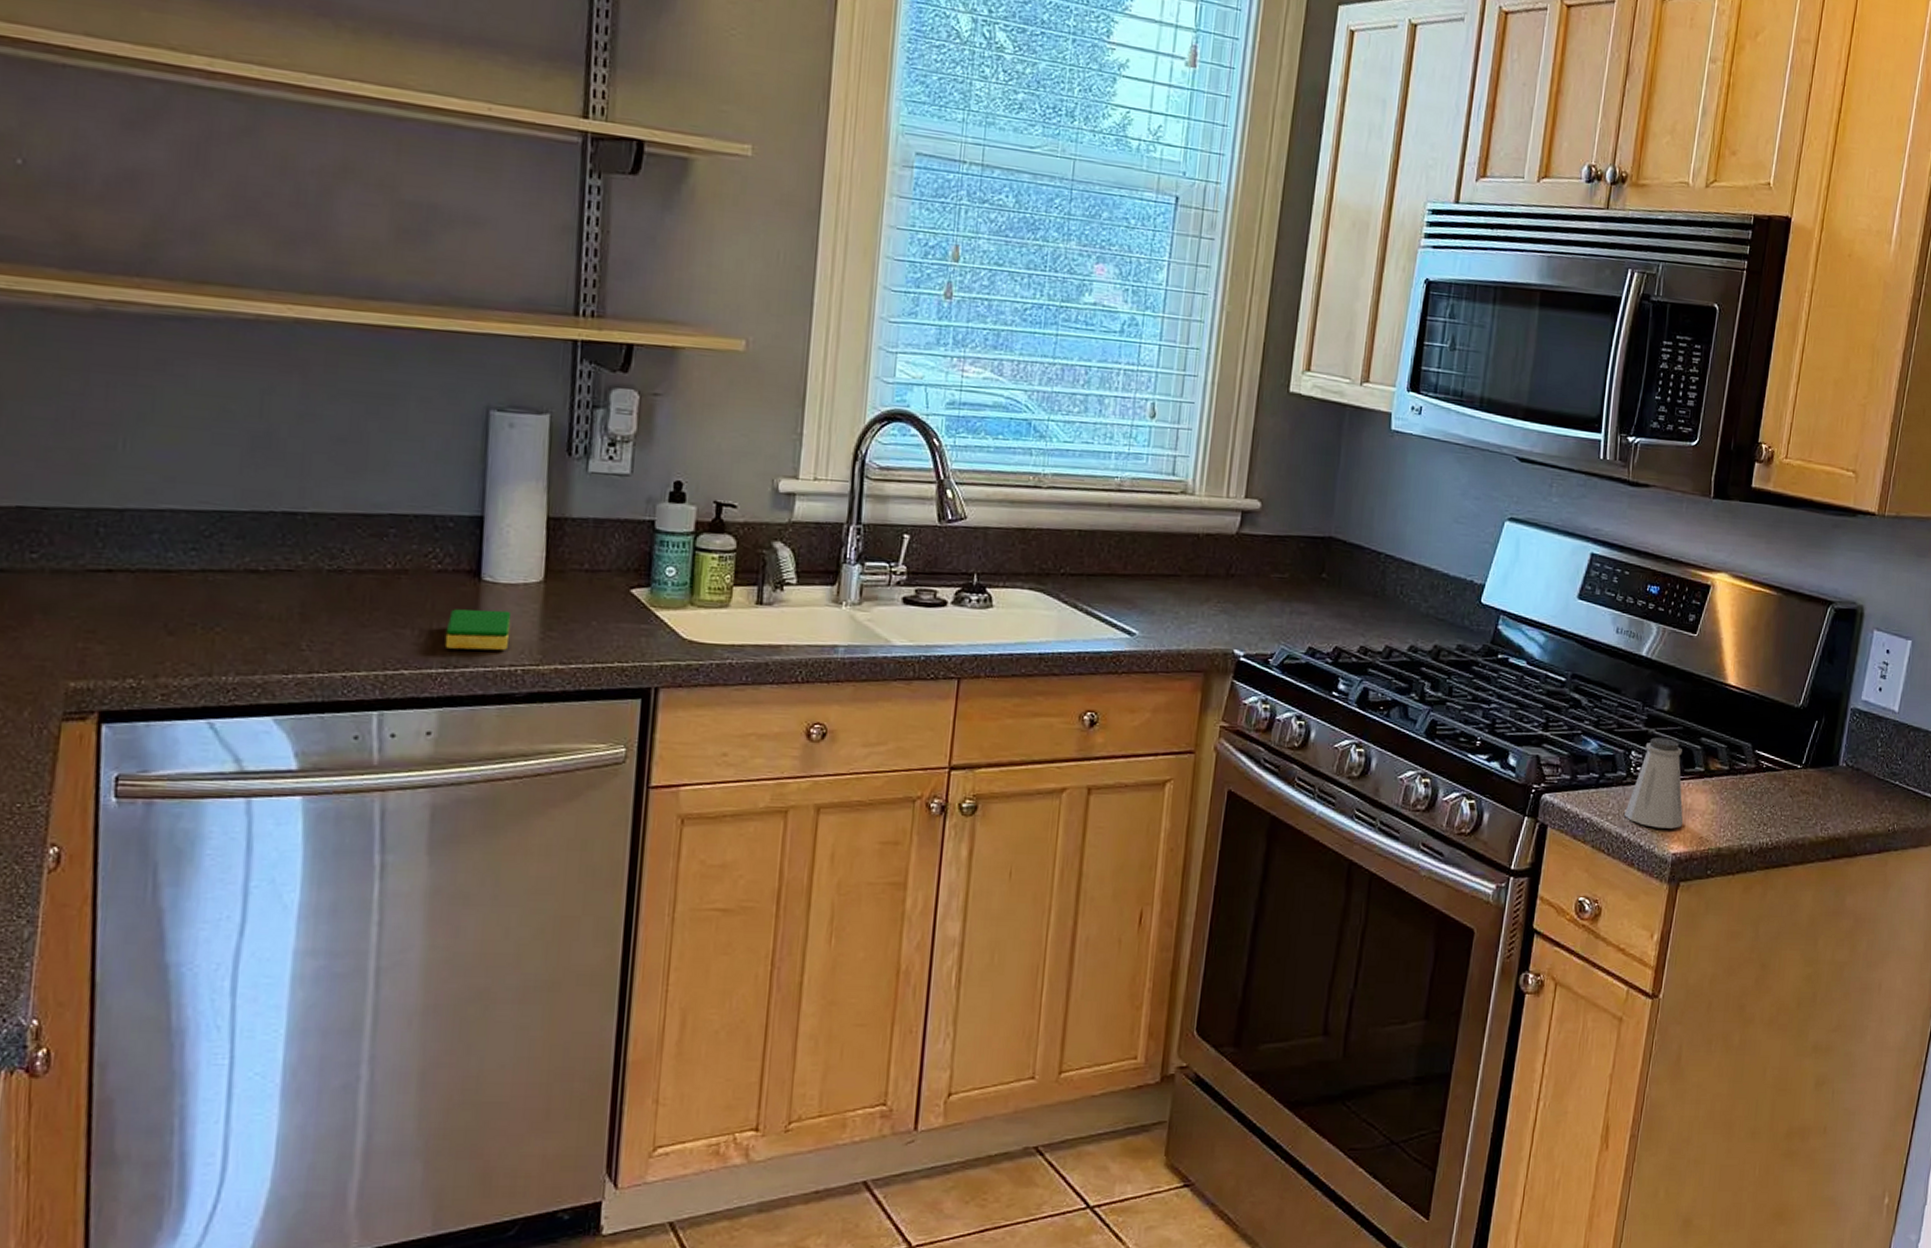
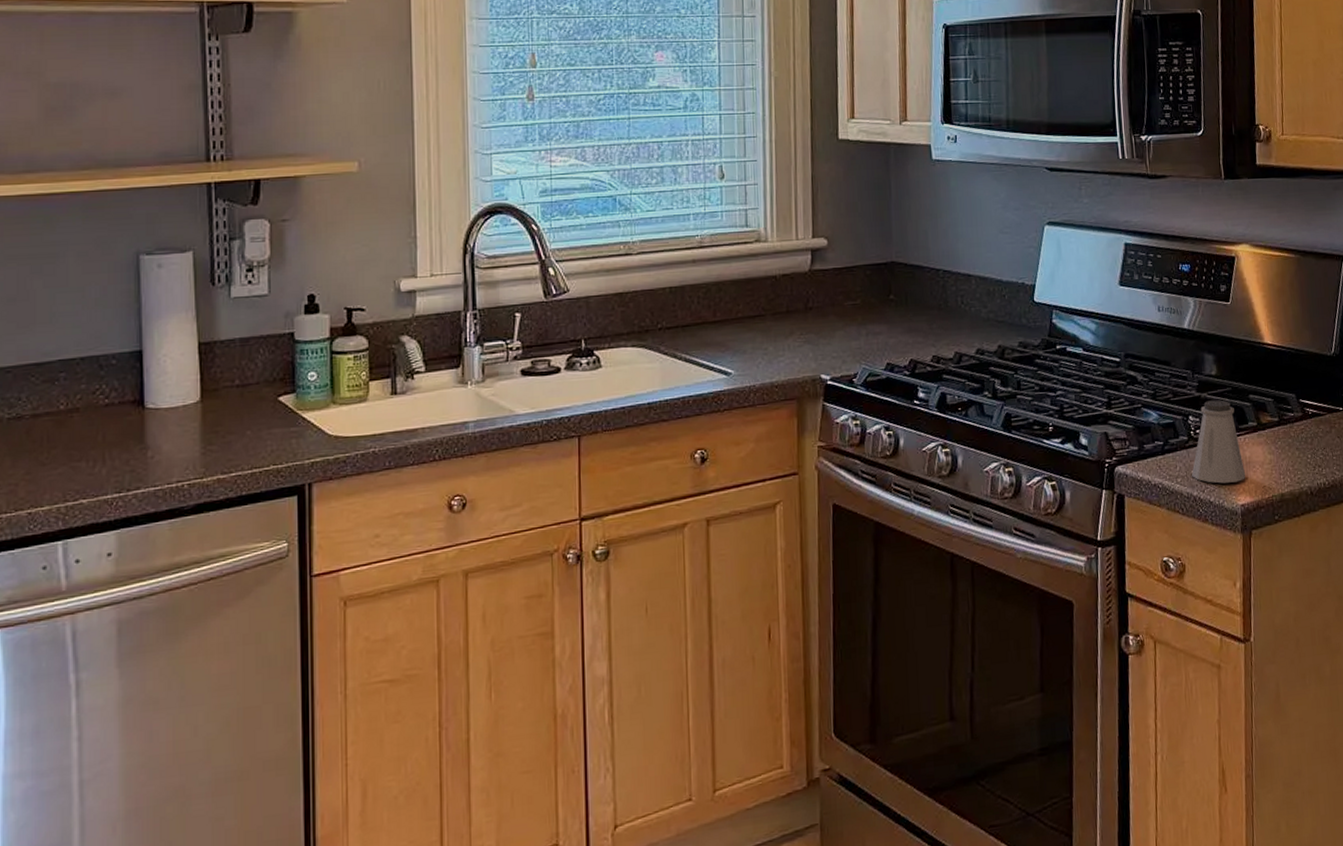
dish sponge: present [444,609,511,651] -> none [117,432,175,474]

